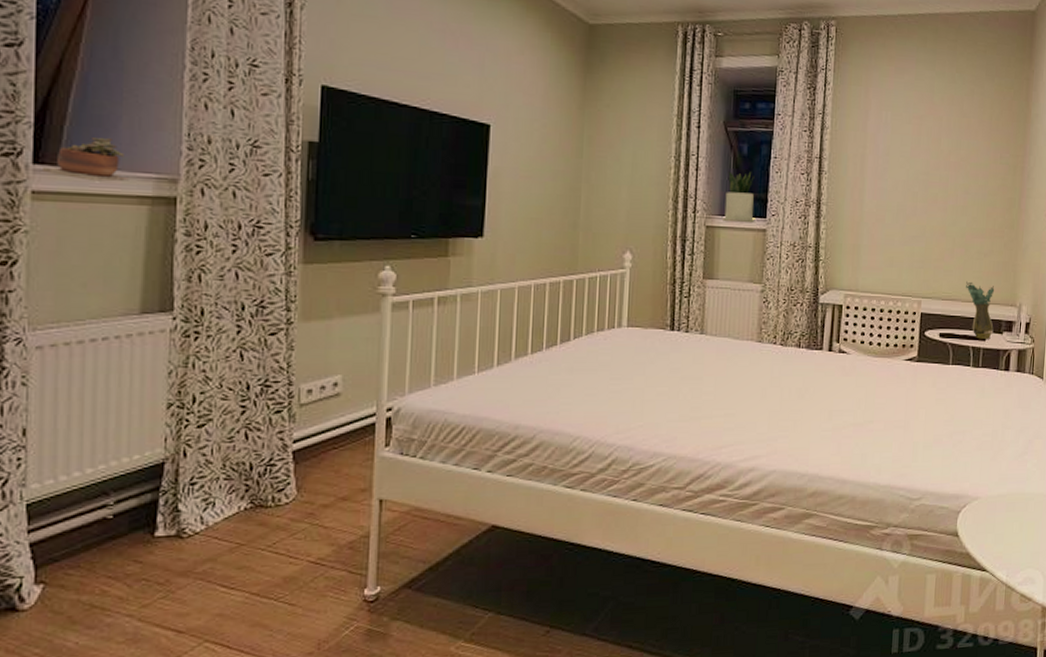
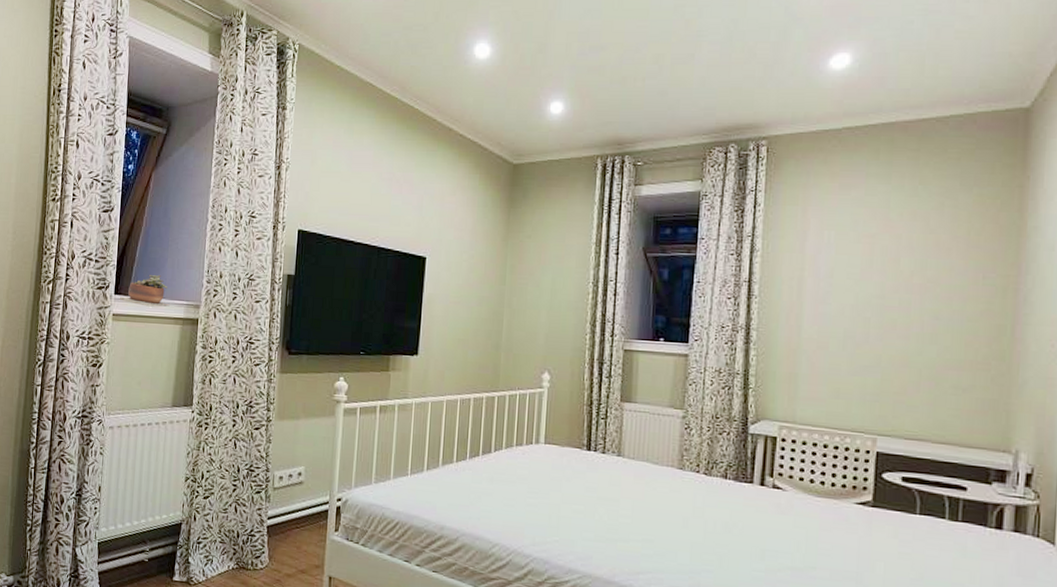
planter: present [721,171,755,223] -> none [640,296,676,348]
vase: present [966,281,995,339] -> none [937,419,979,489]

